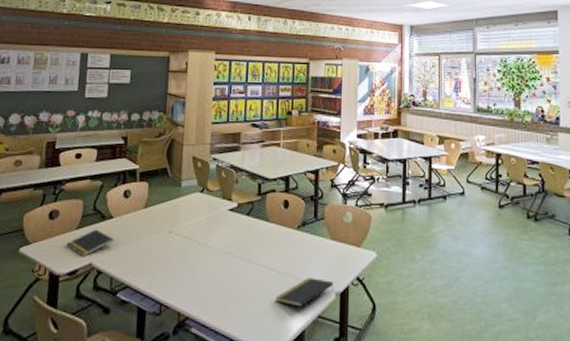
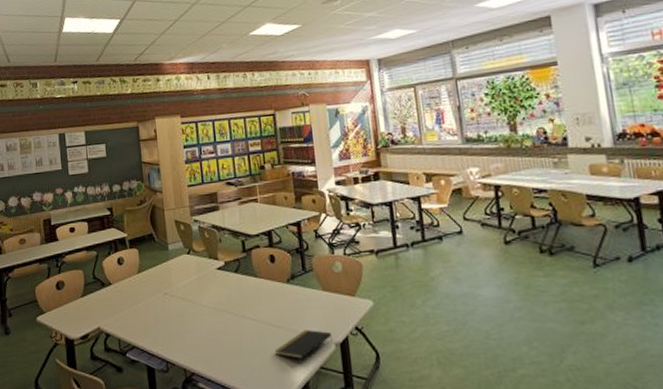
notepad: present [66,229,114,257] -> none [75,296,116,322]

